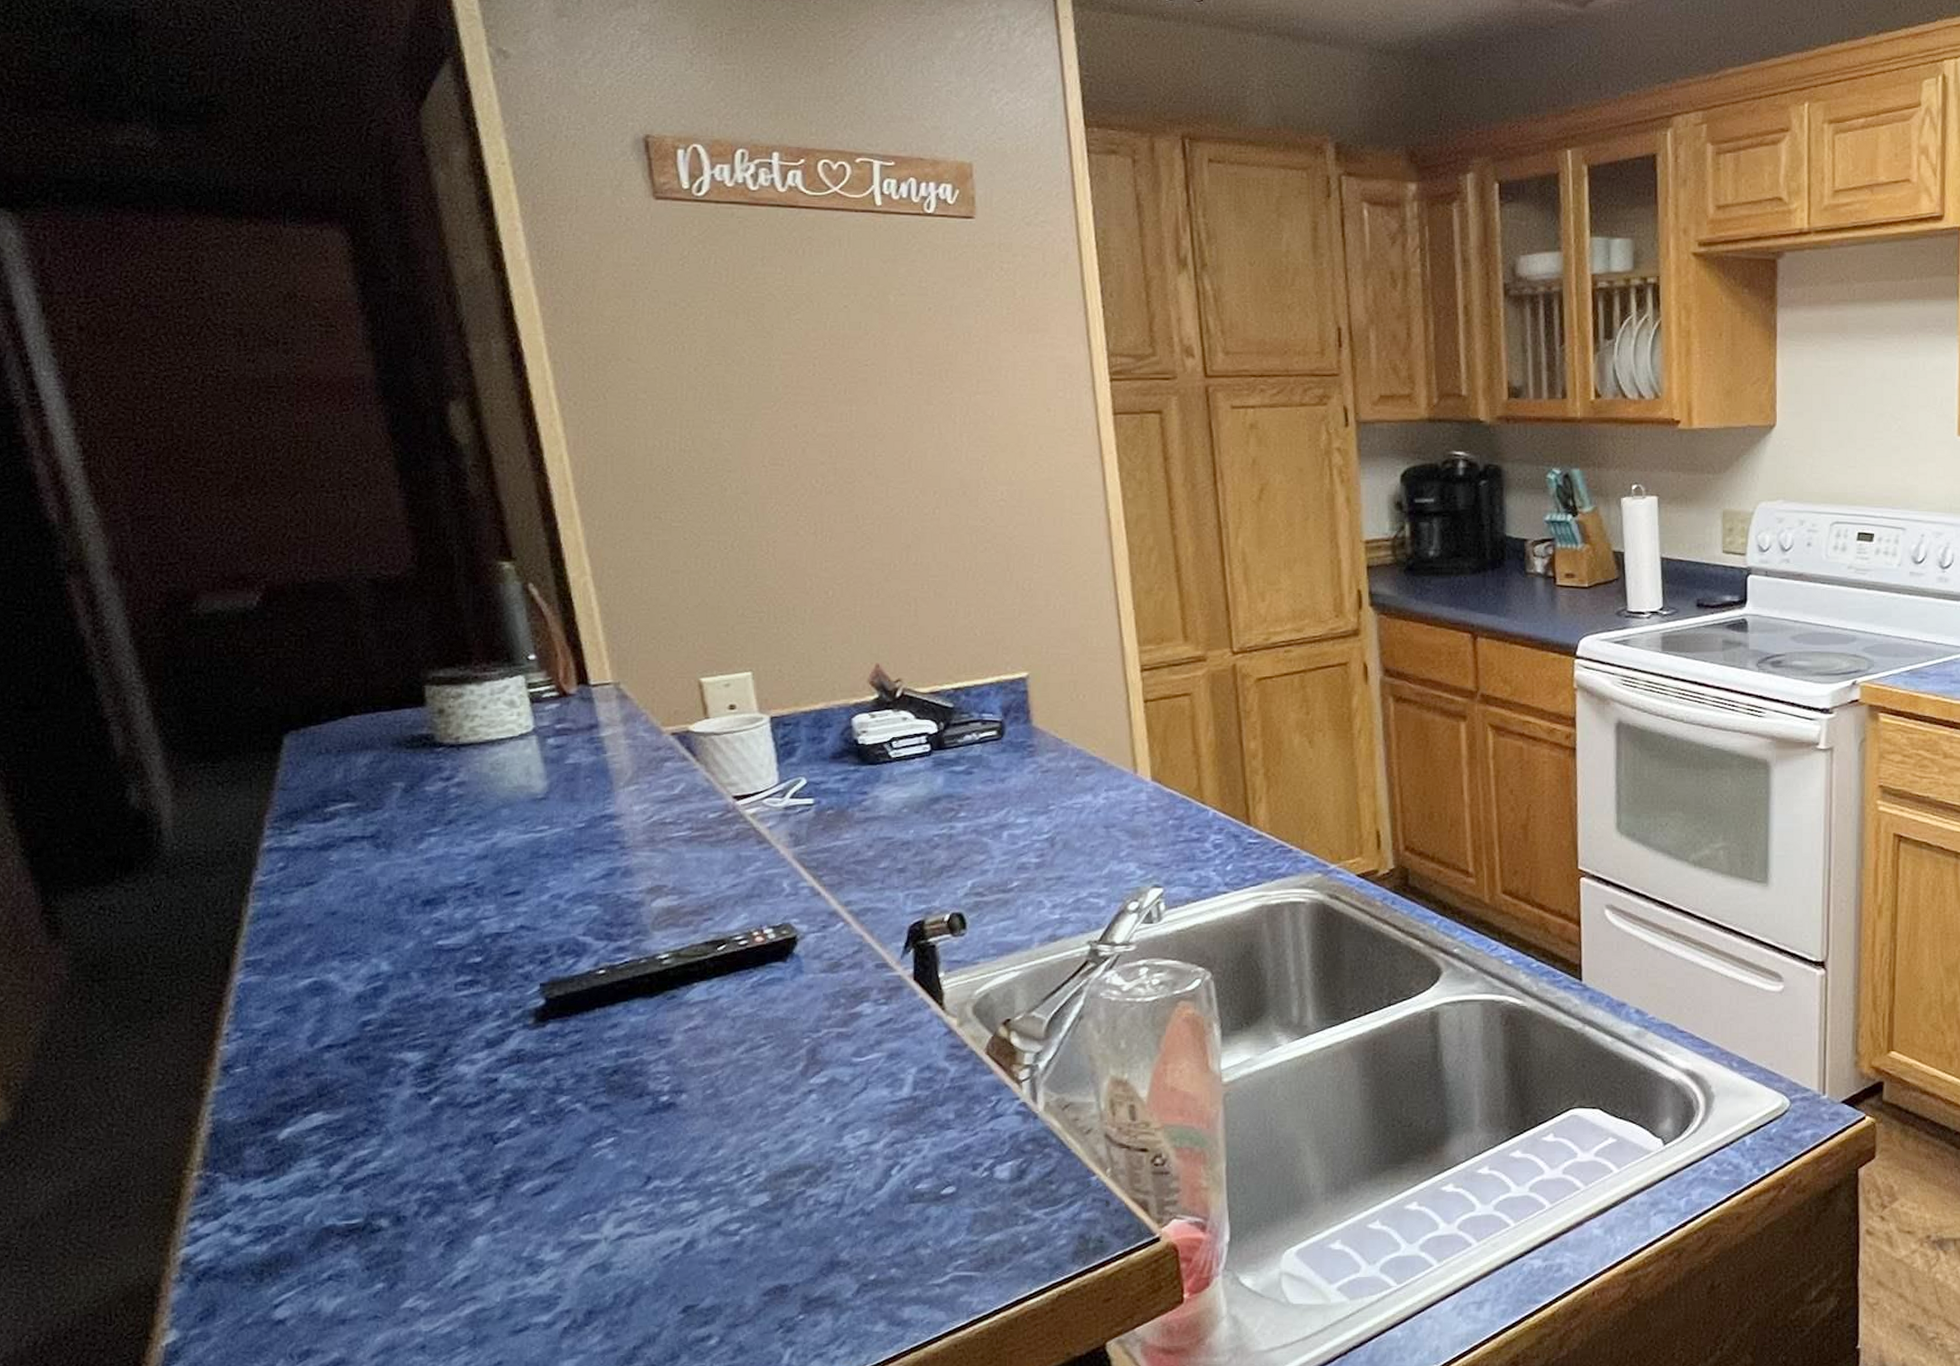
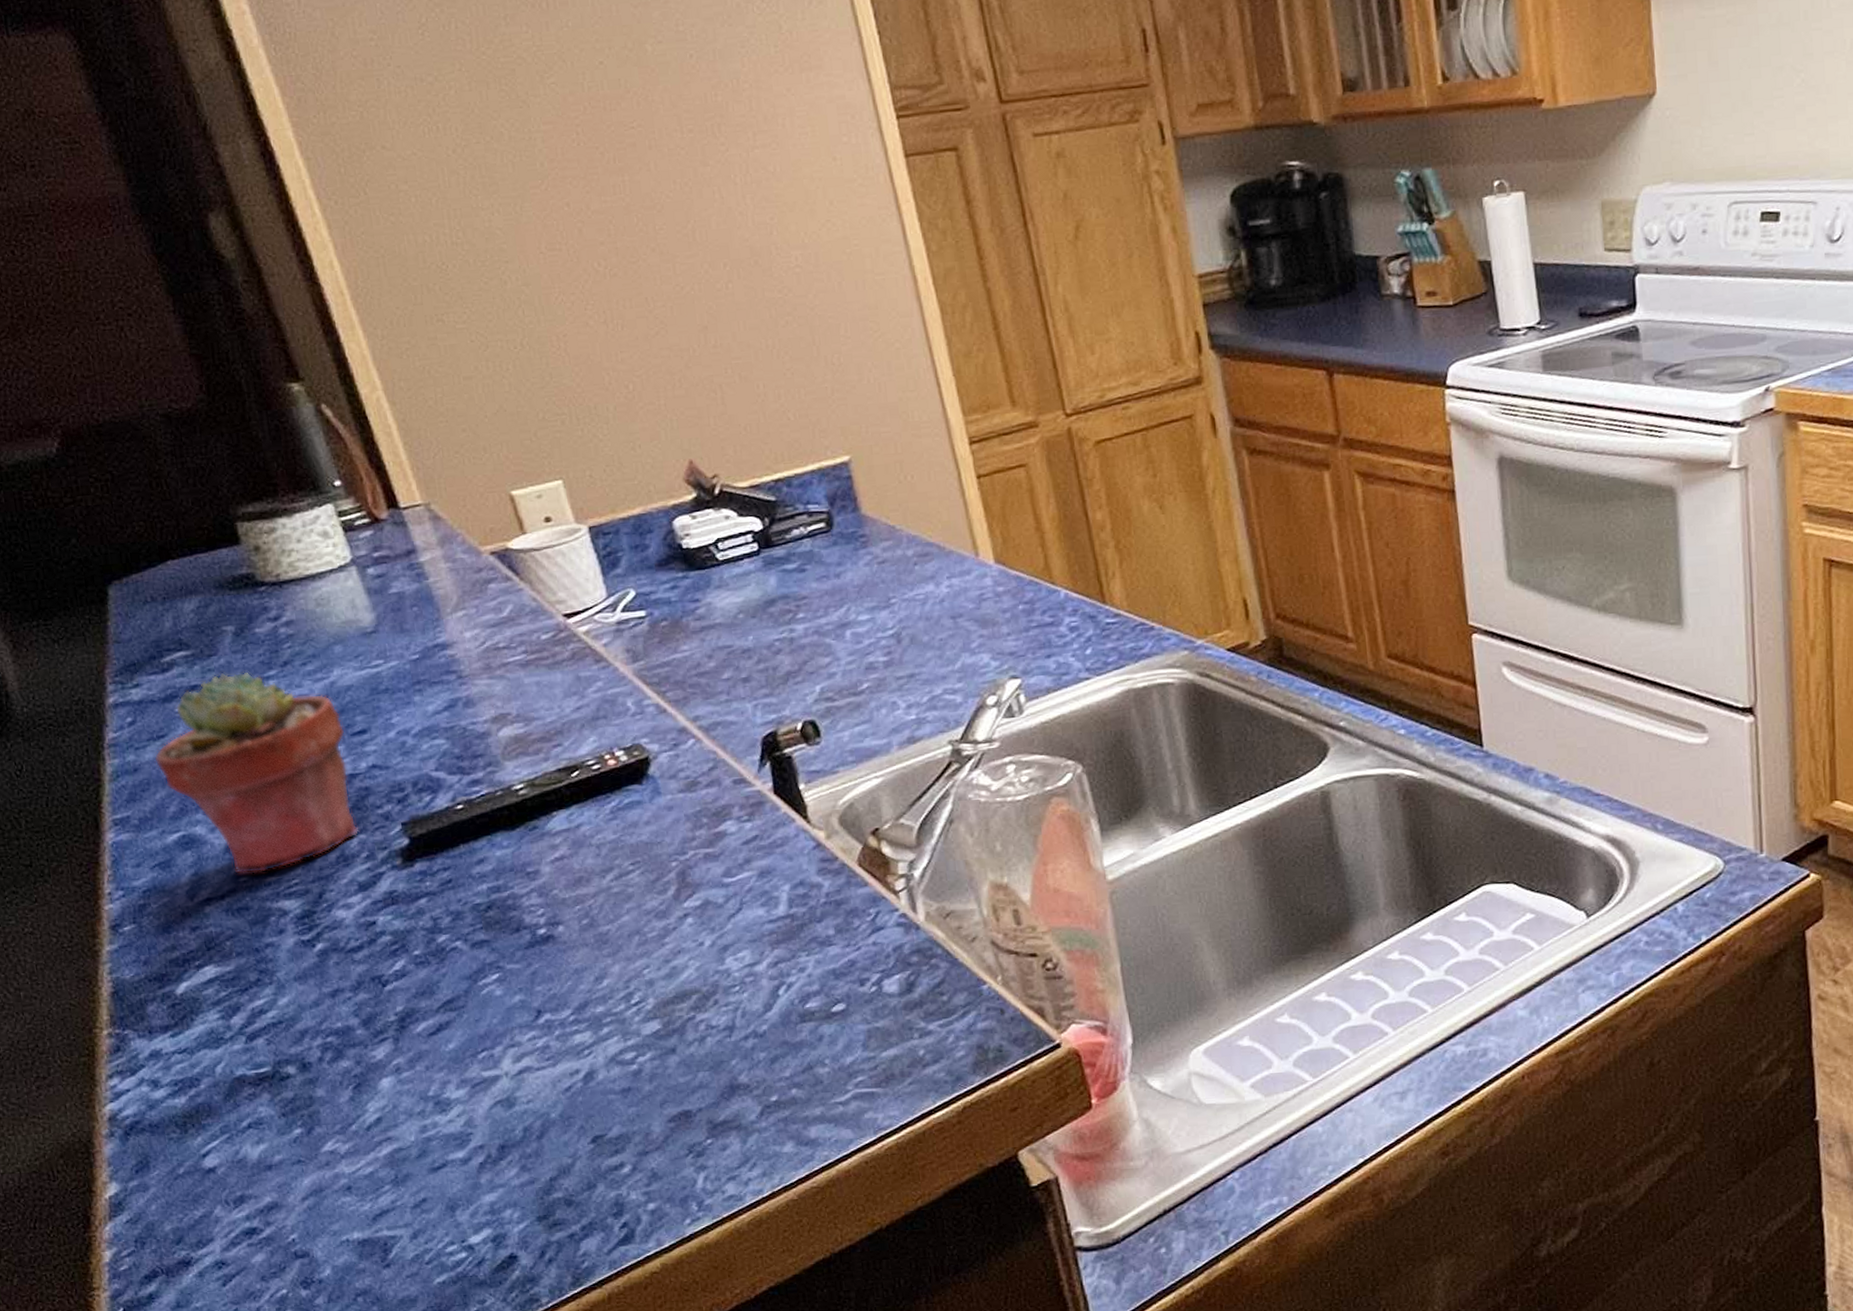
potted succulent: none [299,826,499,1024] -> present [154,672,360,875]

